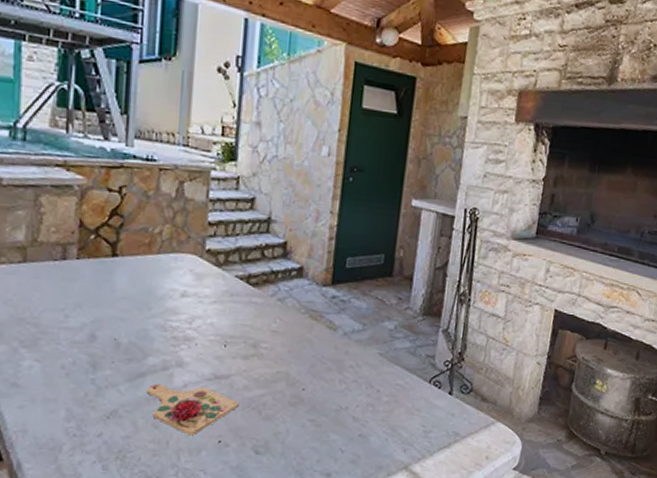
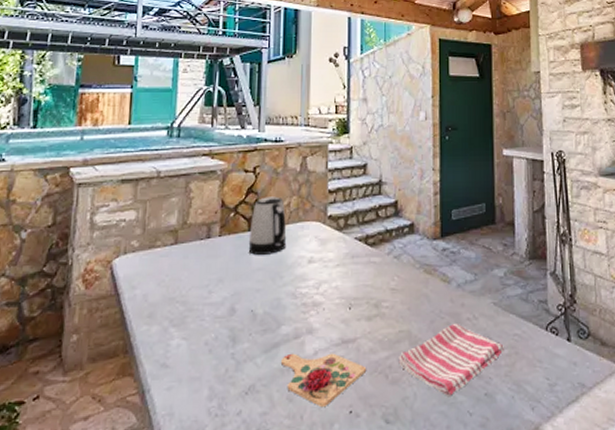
kettle: none [111,221,157,284] -> present [248,196,287,255]
dish towel: none [273,369,384,436] -> present [398,323,504,398]

